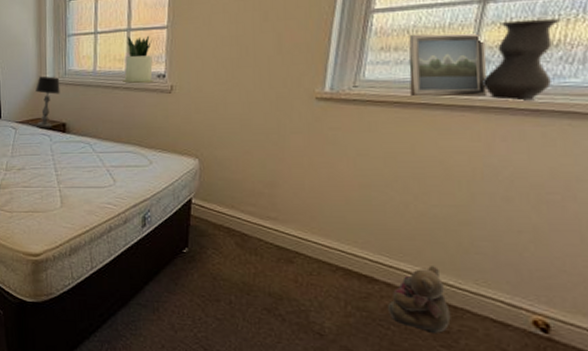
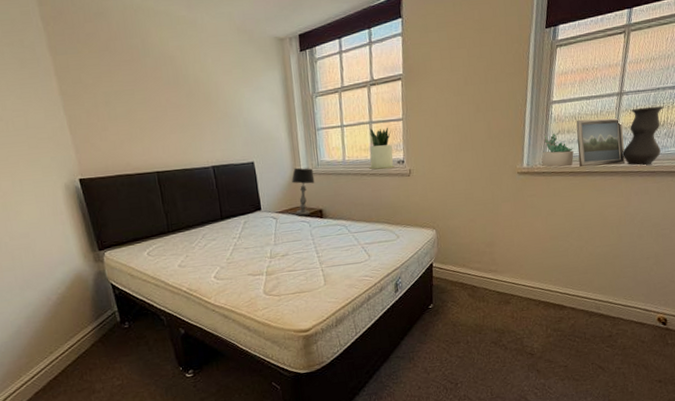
succulent plant: none [352,49,404,95] -> present [541,132,574,168]
teddy bear: present [388,266,451,333] -> none [573,290,612,339]

